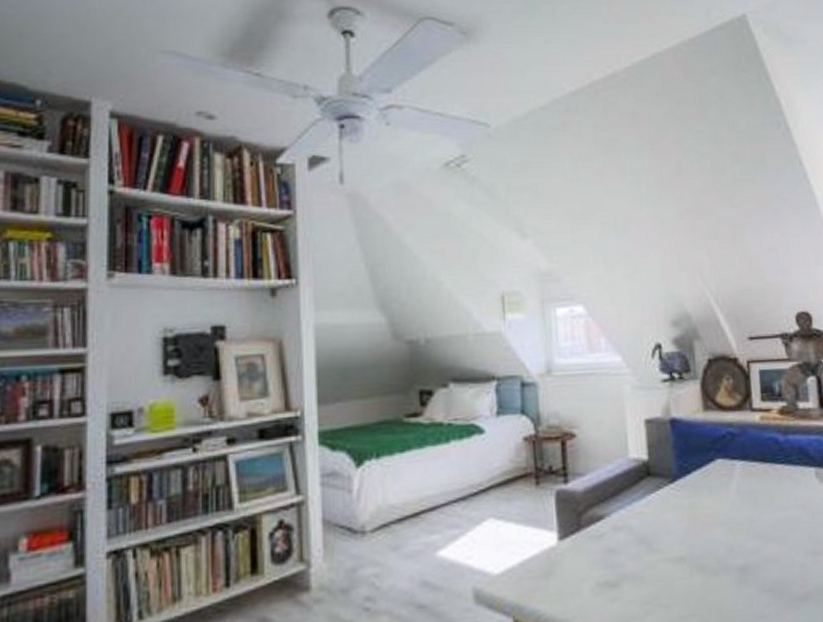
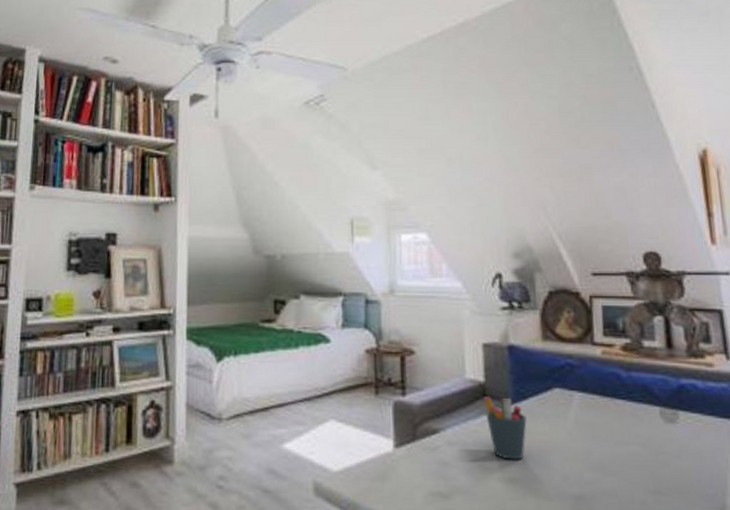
pen holder: none [648,473,692,539] -> present [483,397,527,460]

